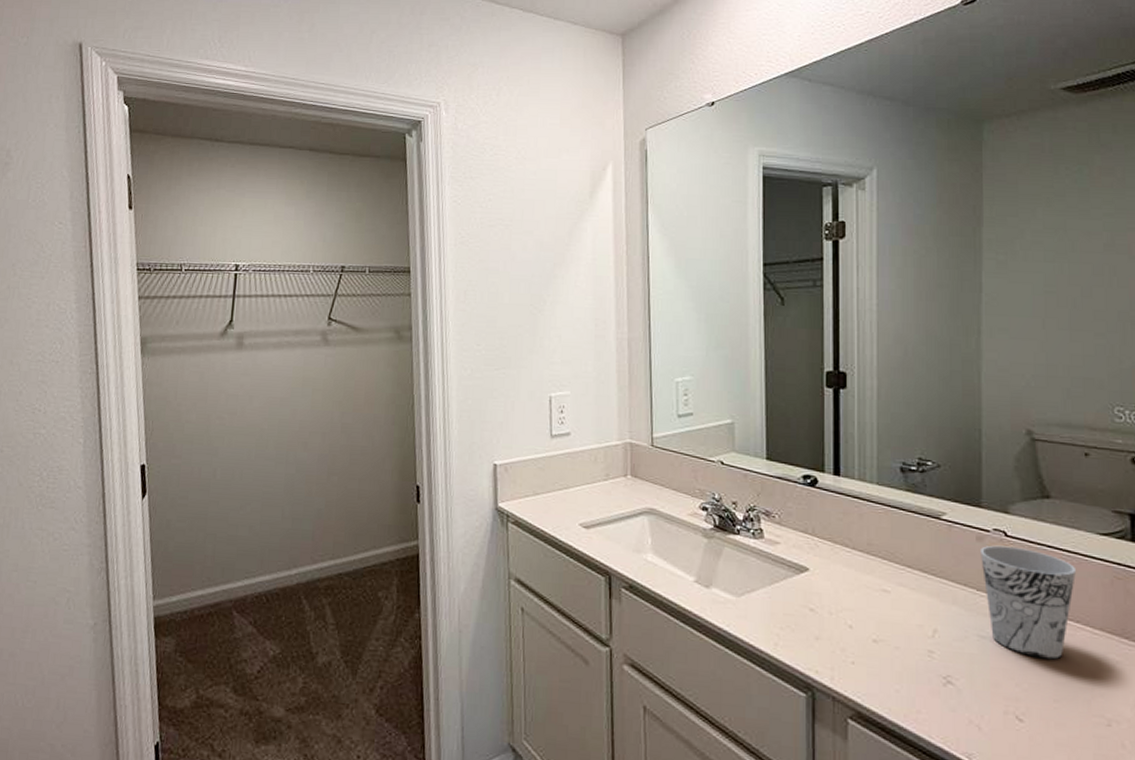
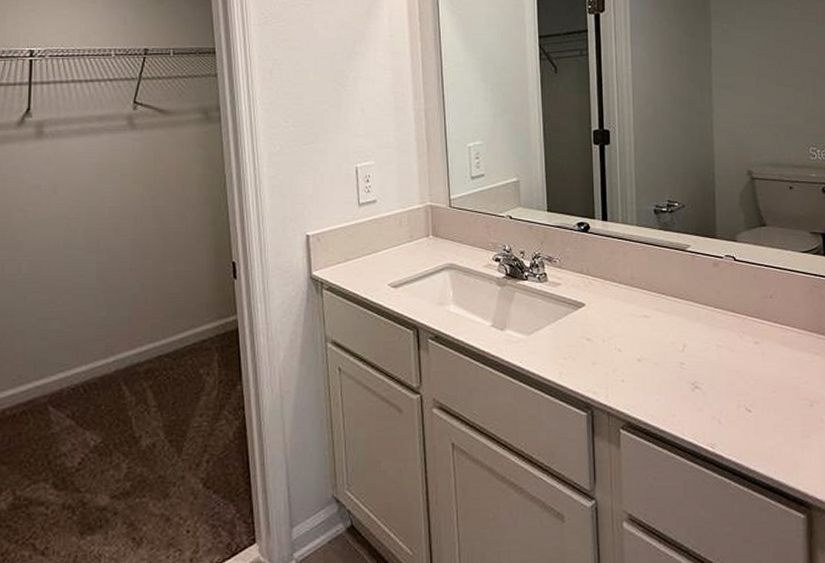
cup: present [980,545,1076,660] -> none [716,268,786,359]

